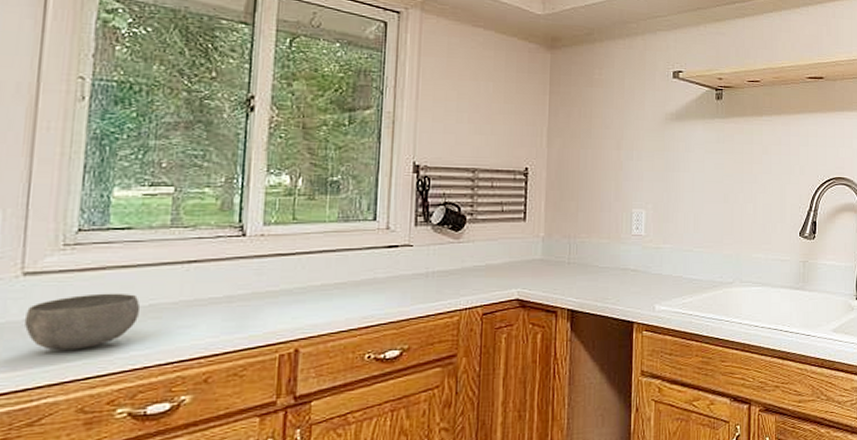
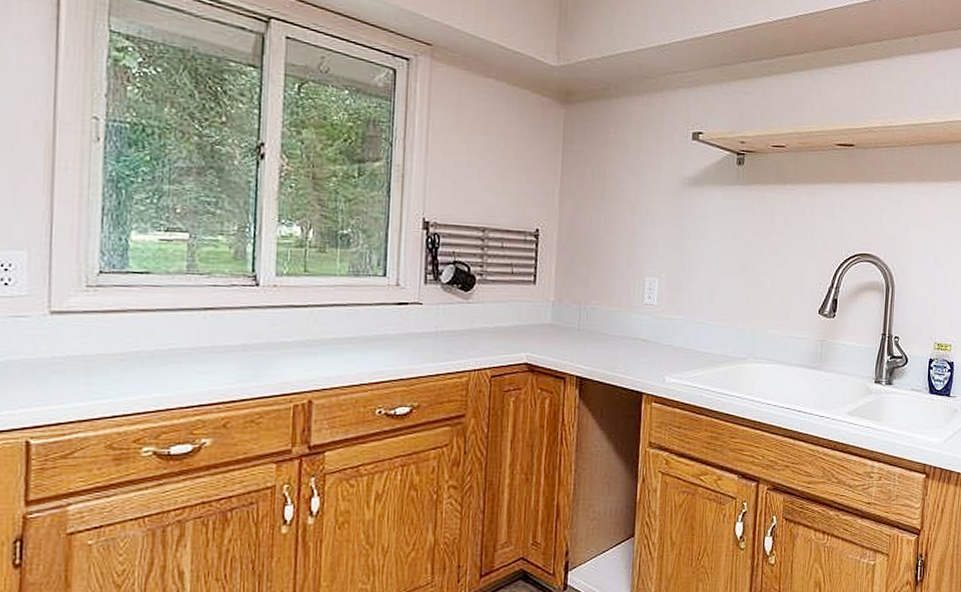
bowl: present [24,293,141,351] -> none [53,335,161,389]

